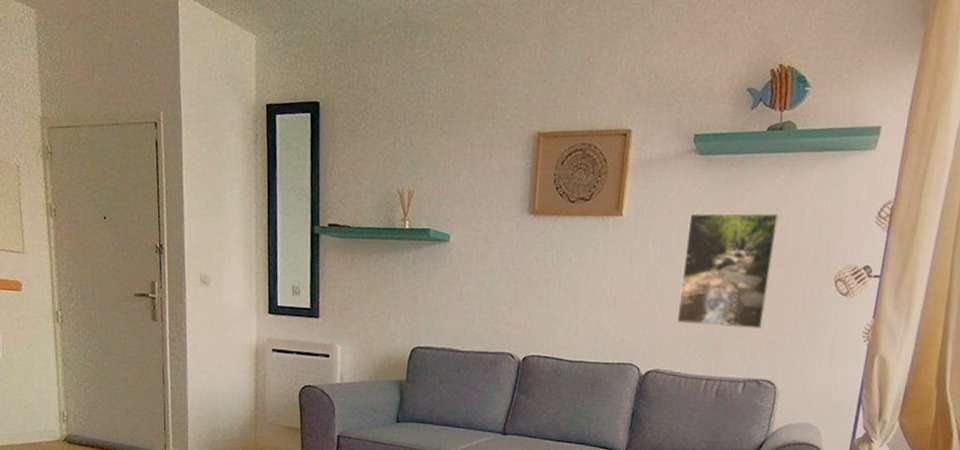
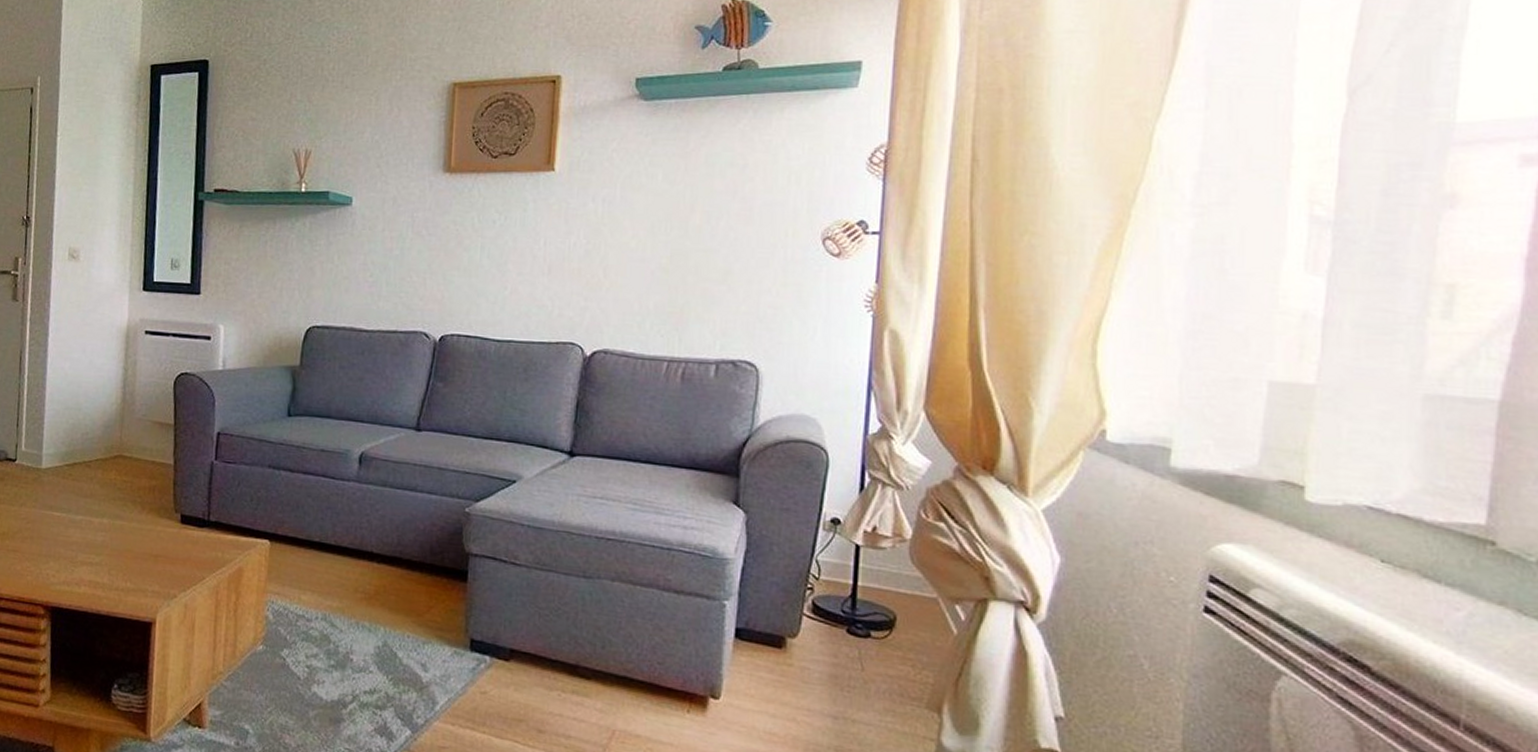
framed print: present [677,212,779,329] -> none [626,162,745,298]

